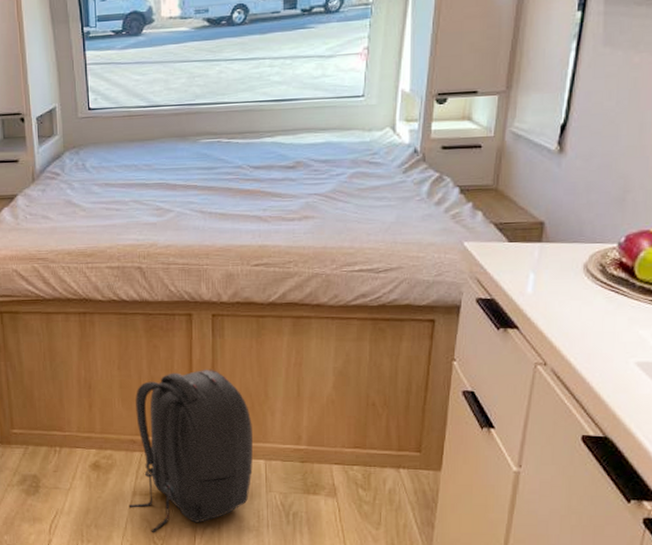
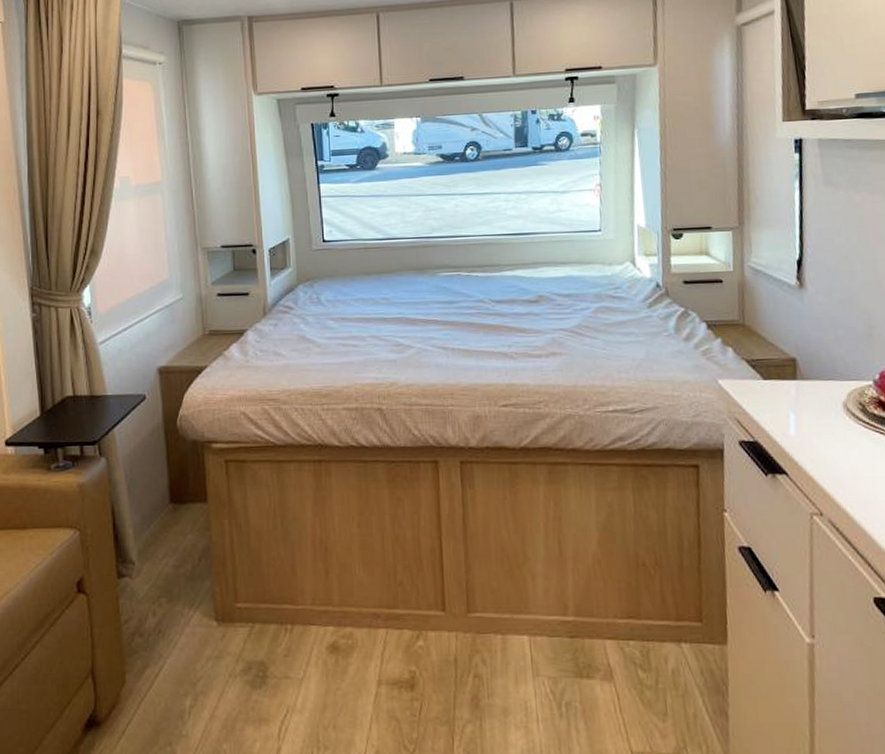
backpack: present [128,370,253,533] -> none [373,526,516,735]

